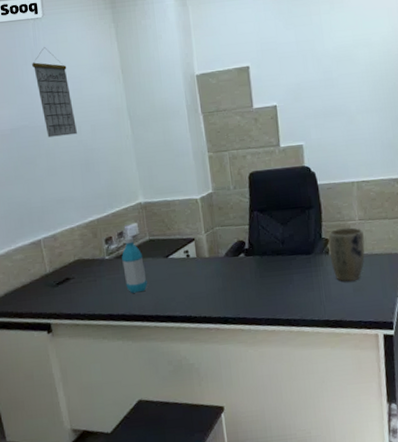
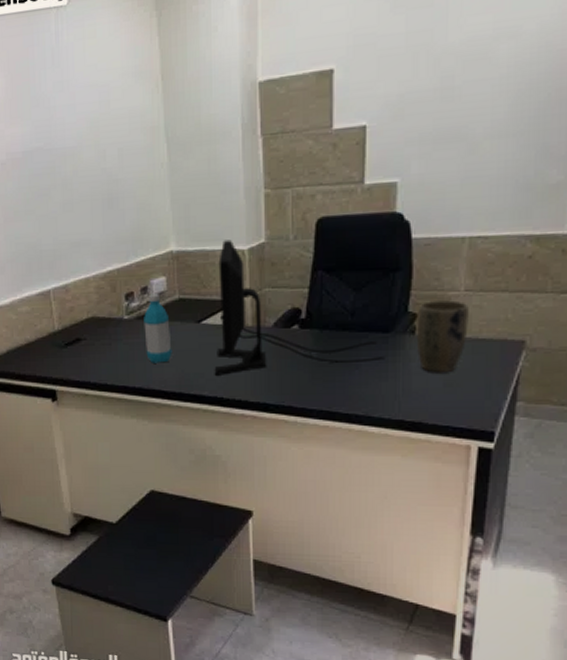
calendar: present [32,47,77,138] -> none [52,45,100,164]
computer monitor: none [178,191,310,299] -> present [214,239,385,375]

